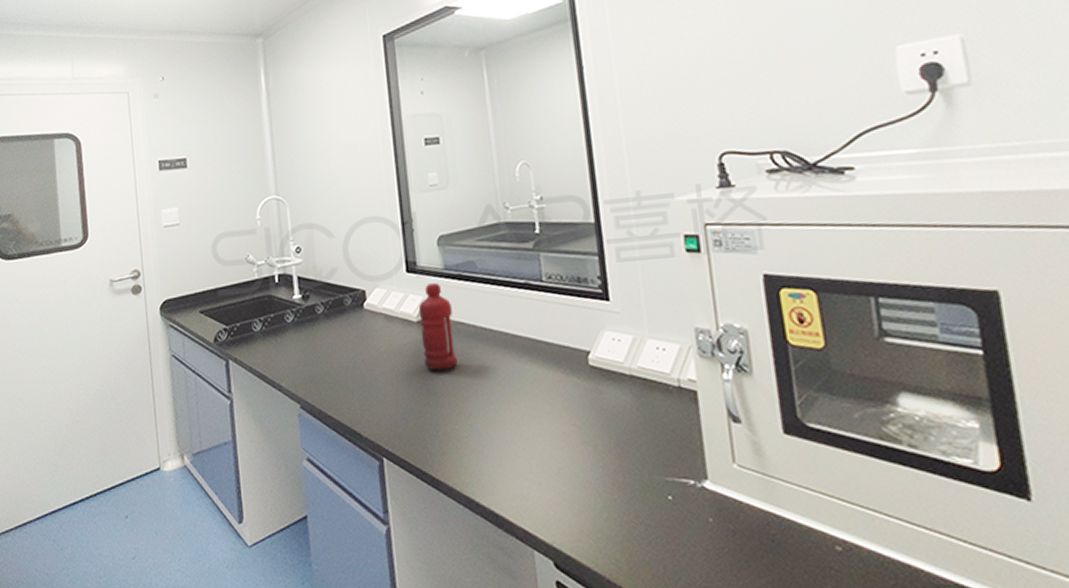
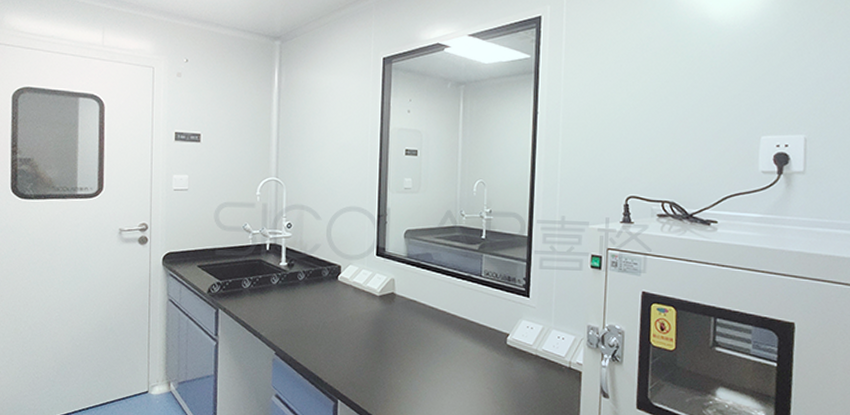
water bottle: present [418,283,457,371] -> none [381,267,409,336]

